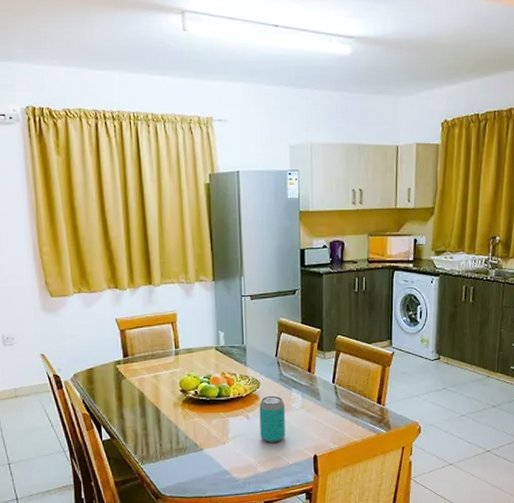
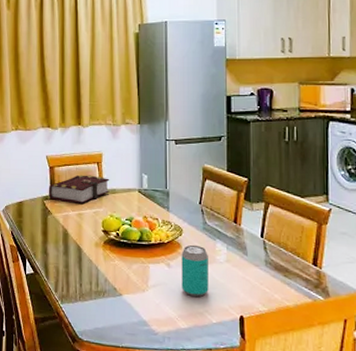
book: none [120,336,186,366] -> present [48,175,110,204]

